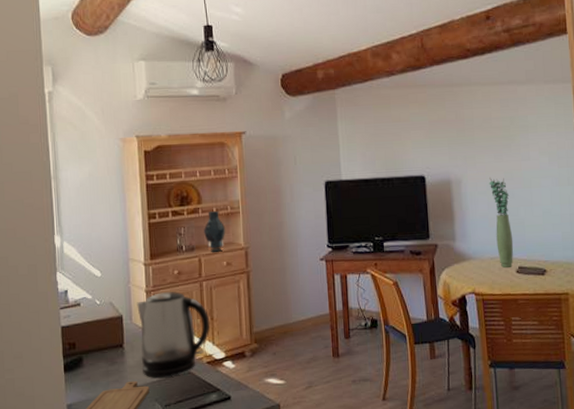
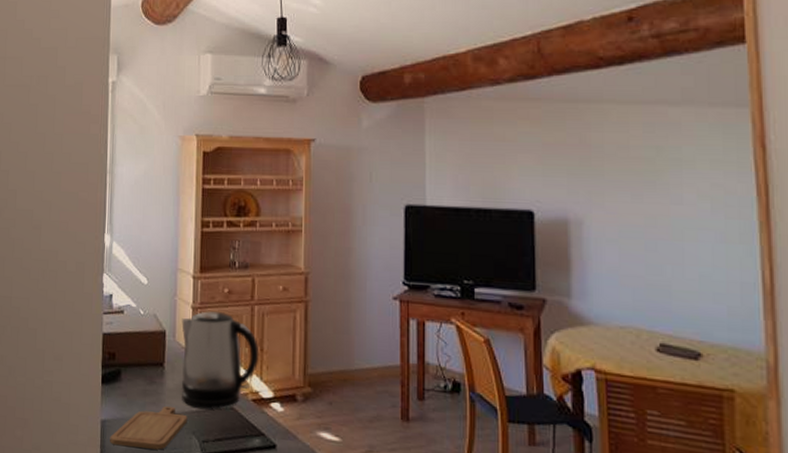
vase: present [204,211,226,252] -> none [260,226,285,274]
vase: present [489,177,514,269] -> none [621,221,654,344]

